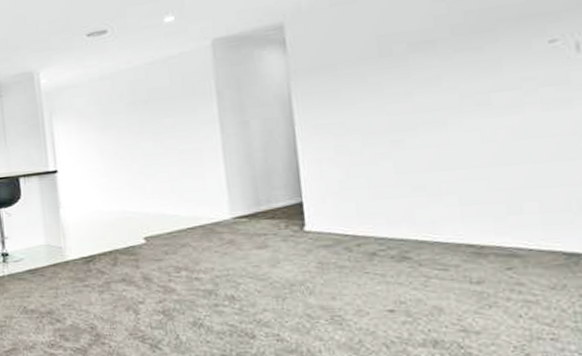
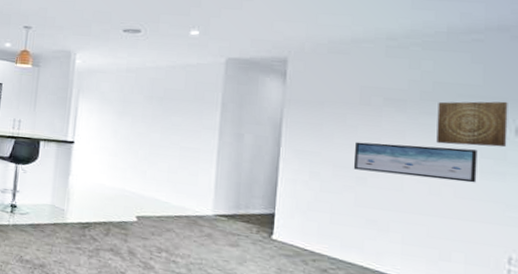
wall art: none [383,79,538,133] -> present [353,142,478,183]
wall art: none [474,14,569,82] -> present [436,101,508,148]

